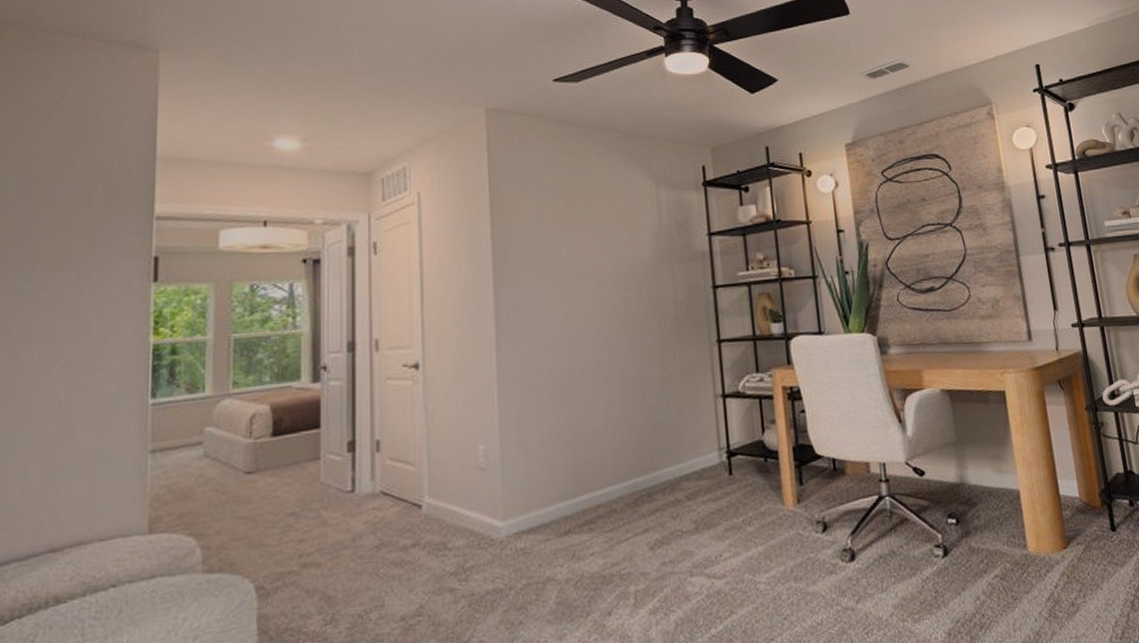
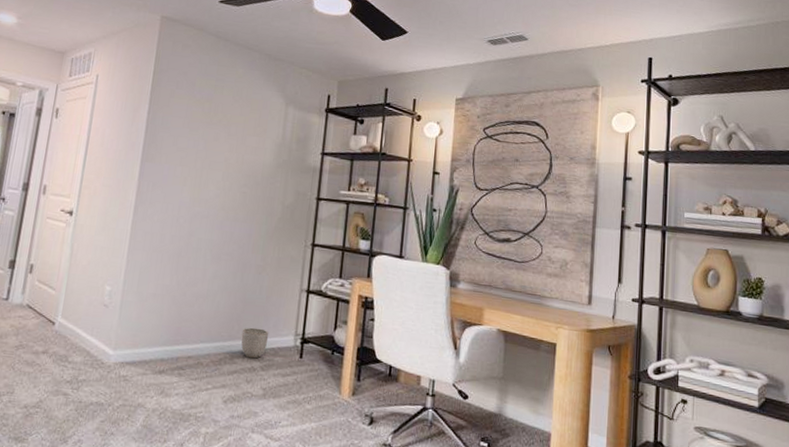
planter: none [655,451,689,490] -> present [241,327,269,359]

